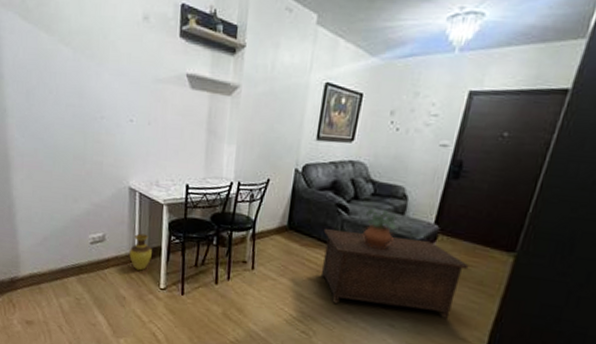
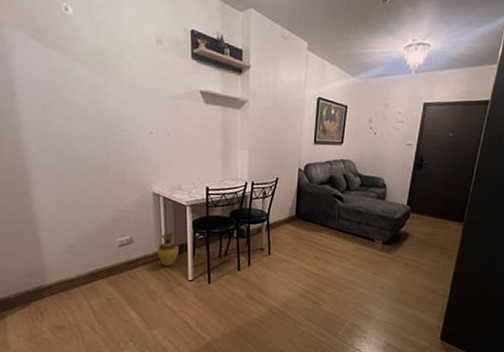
cabinet: present [320,229,469,318] -> none [324,216,433,277]
potted plant: present [362,207,397,248] -> none [355,196,380,227]

